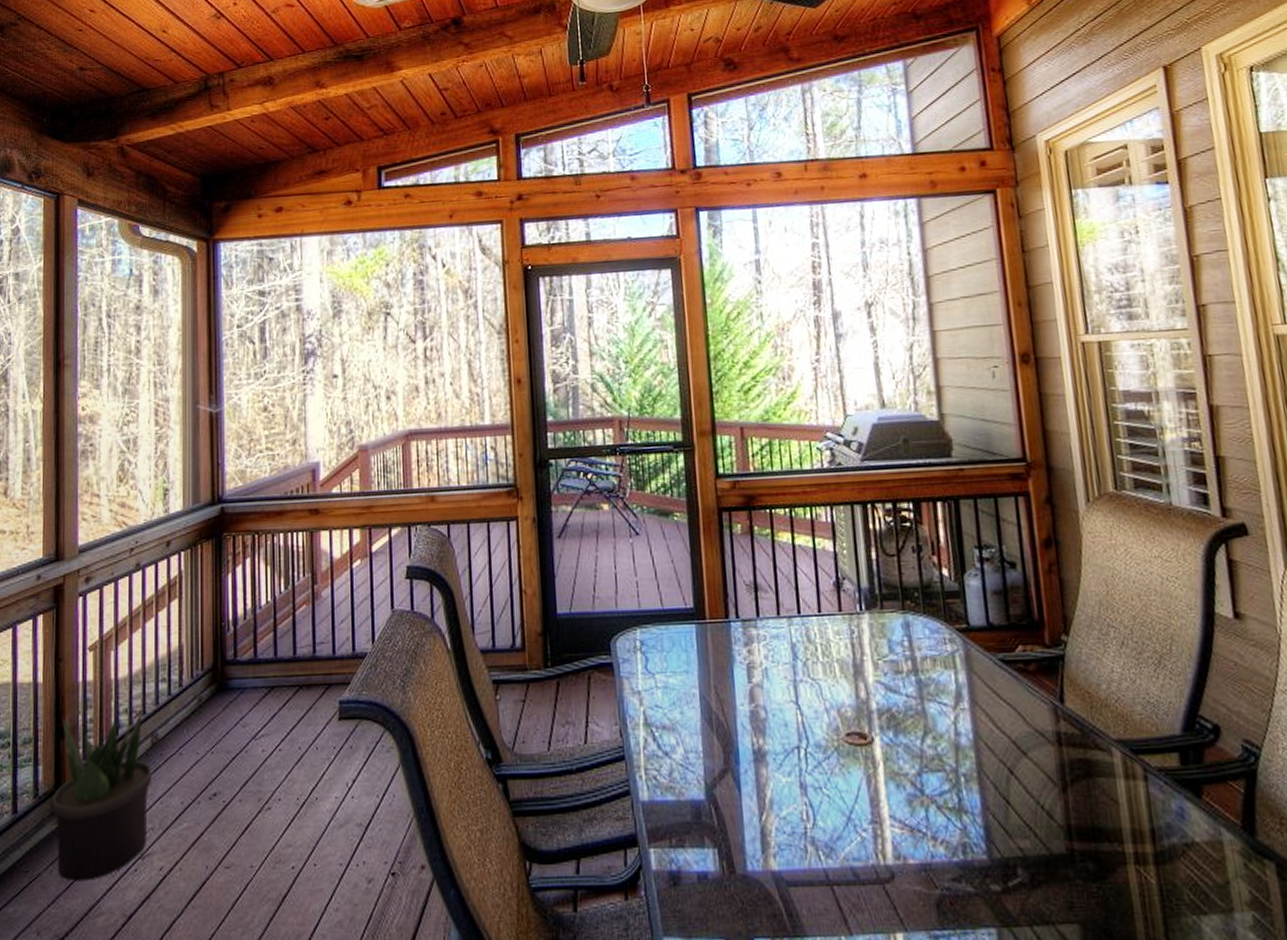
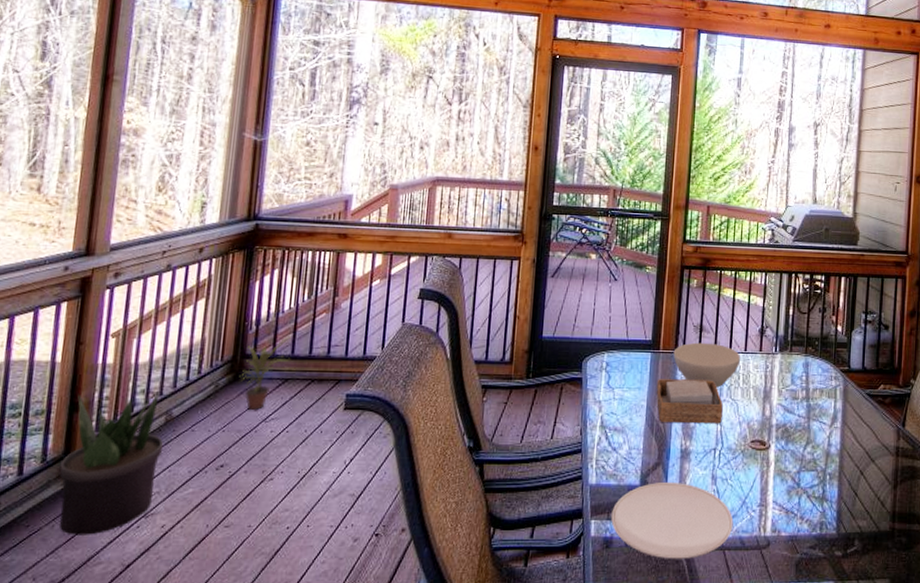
potted plant: none [222,635,275,727] -> present [239,336,291,411]
plate: none [674,795,840,901] -> present [611,483,734,560]
napkin holder: none [708,654,802,716] -> present [656,379,723,424]
bowl: none [724,605,816,665] -> present [673,342,741,388]

